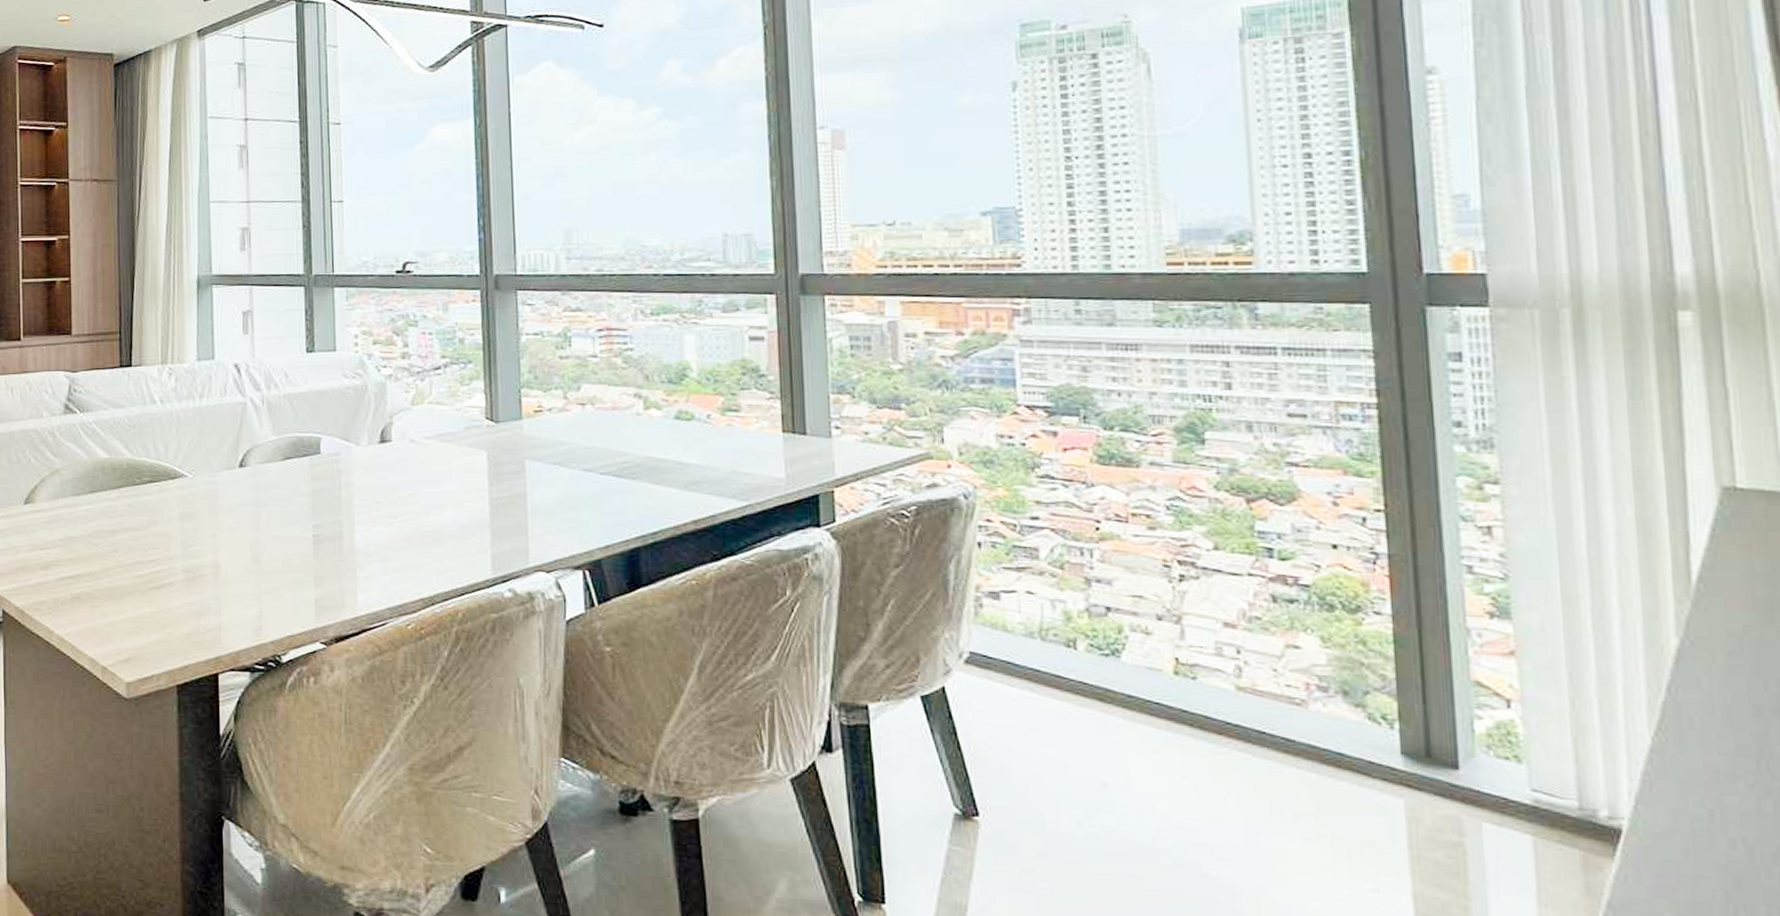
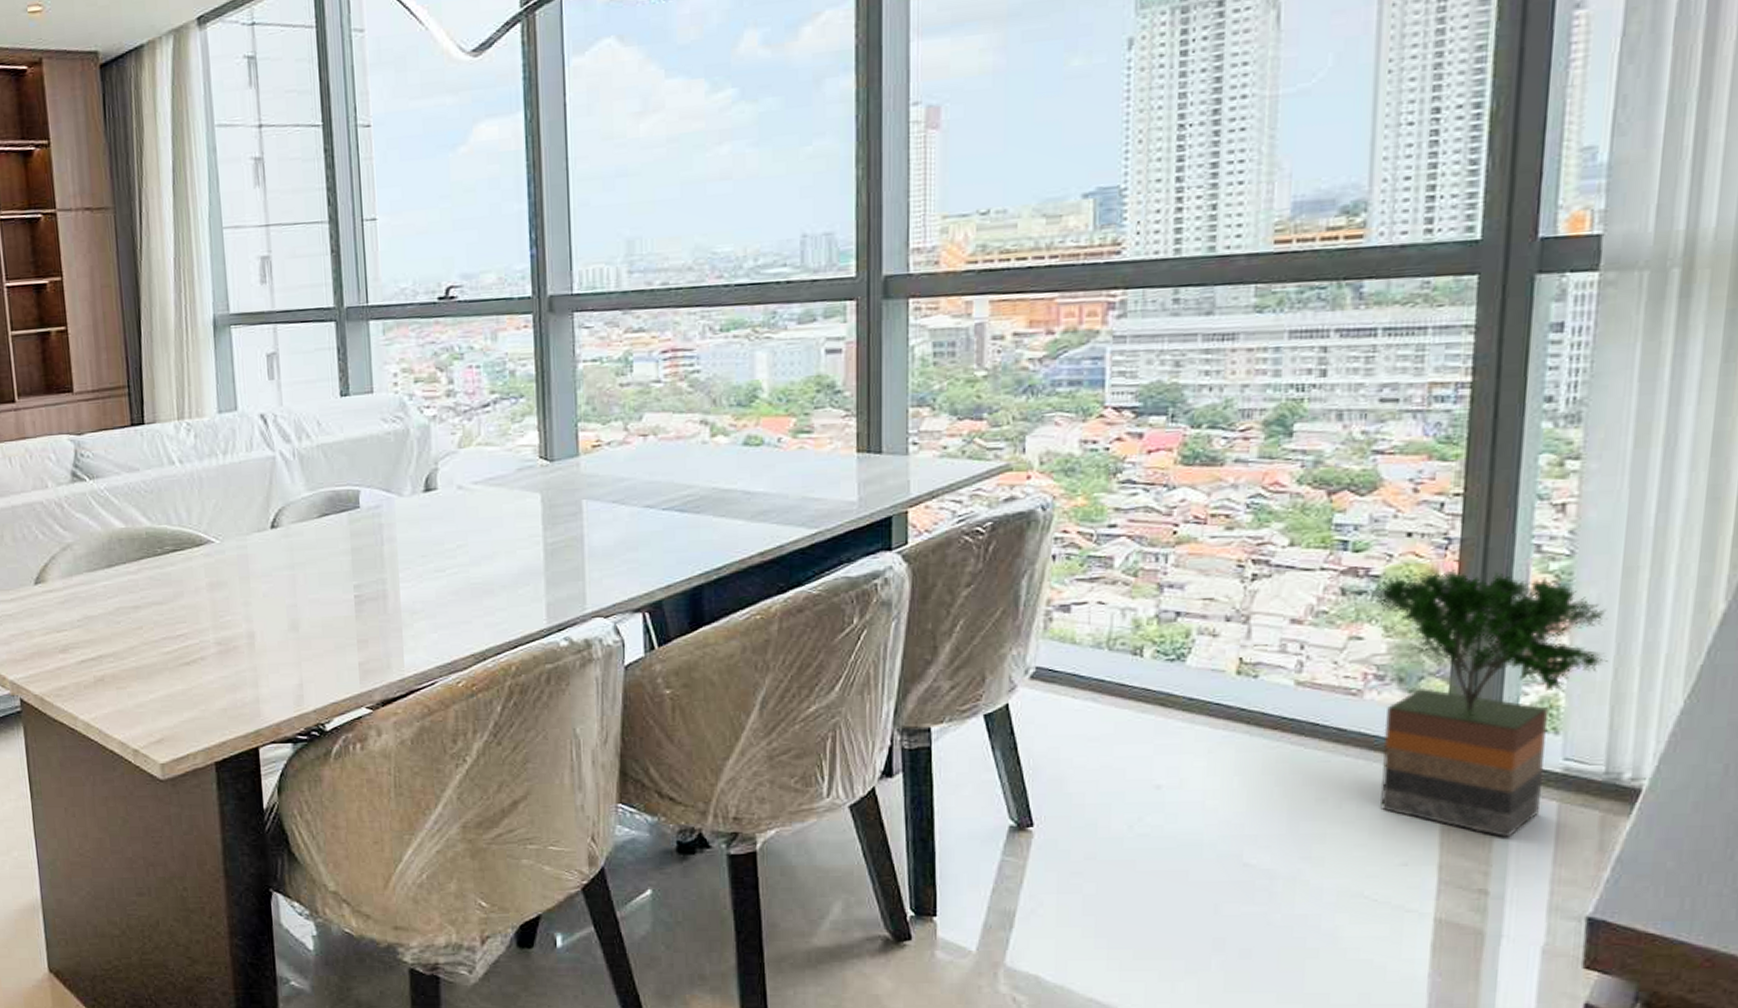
potted tree: none [1301,582,1561,871] -> present [1370,569,1608,838]

